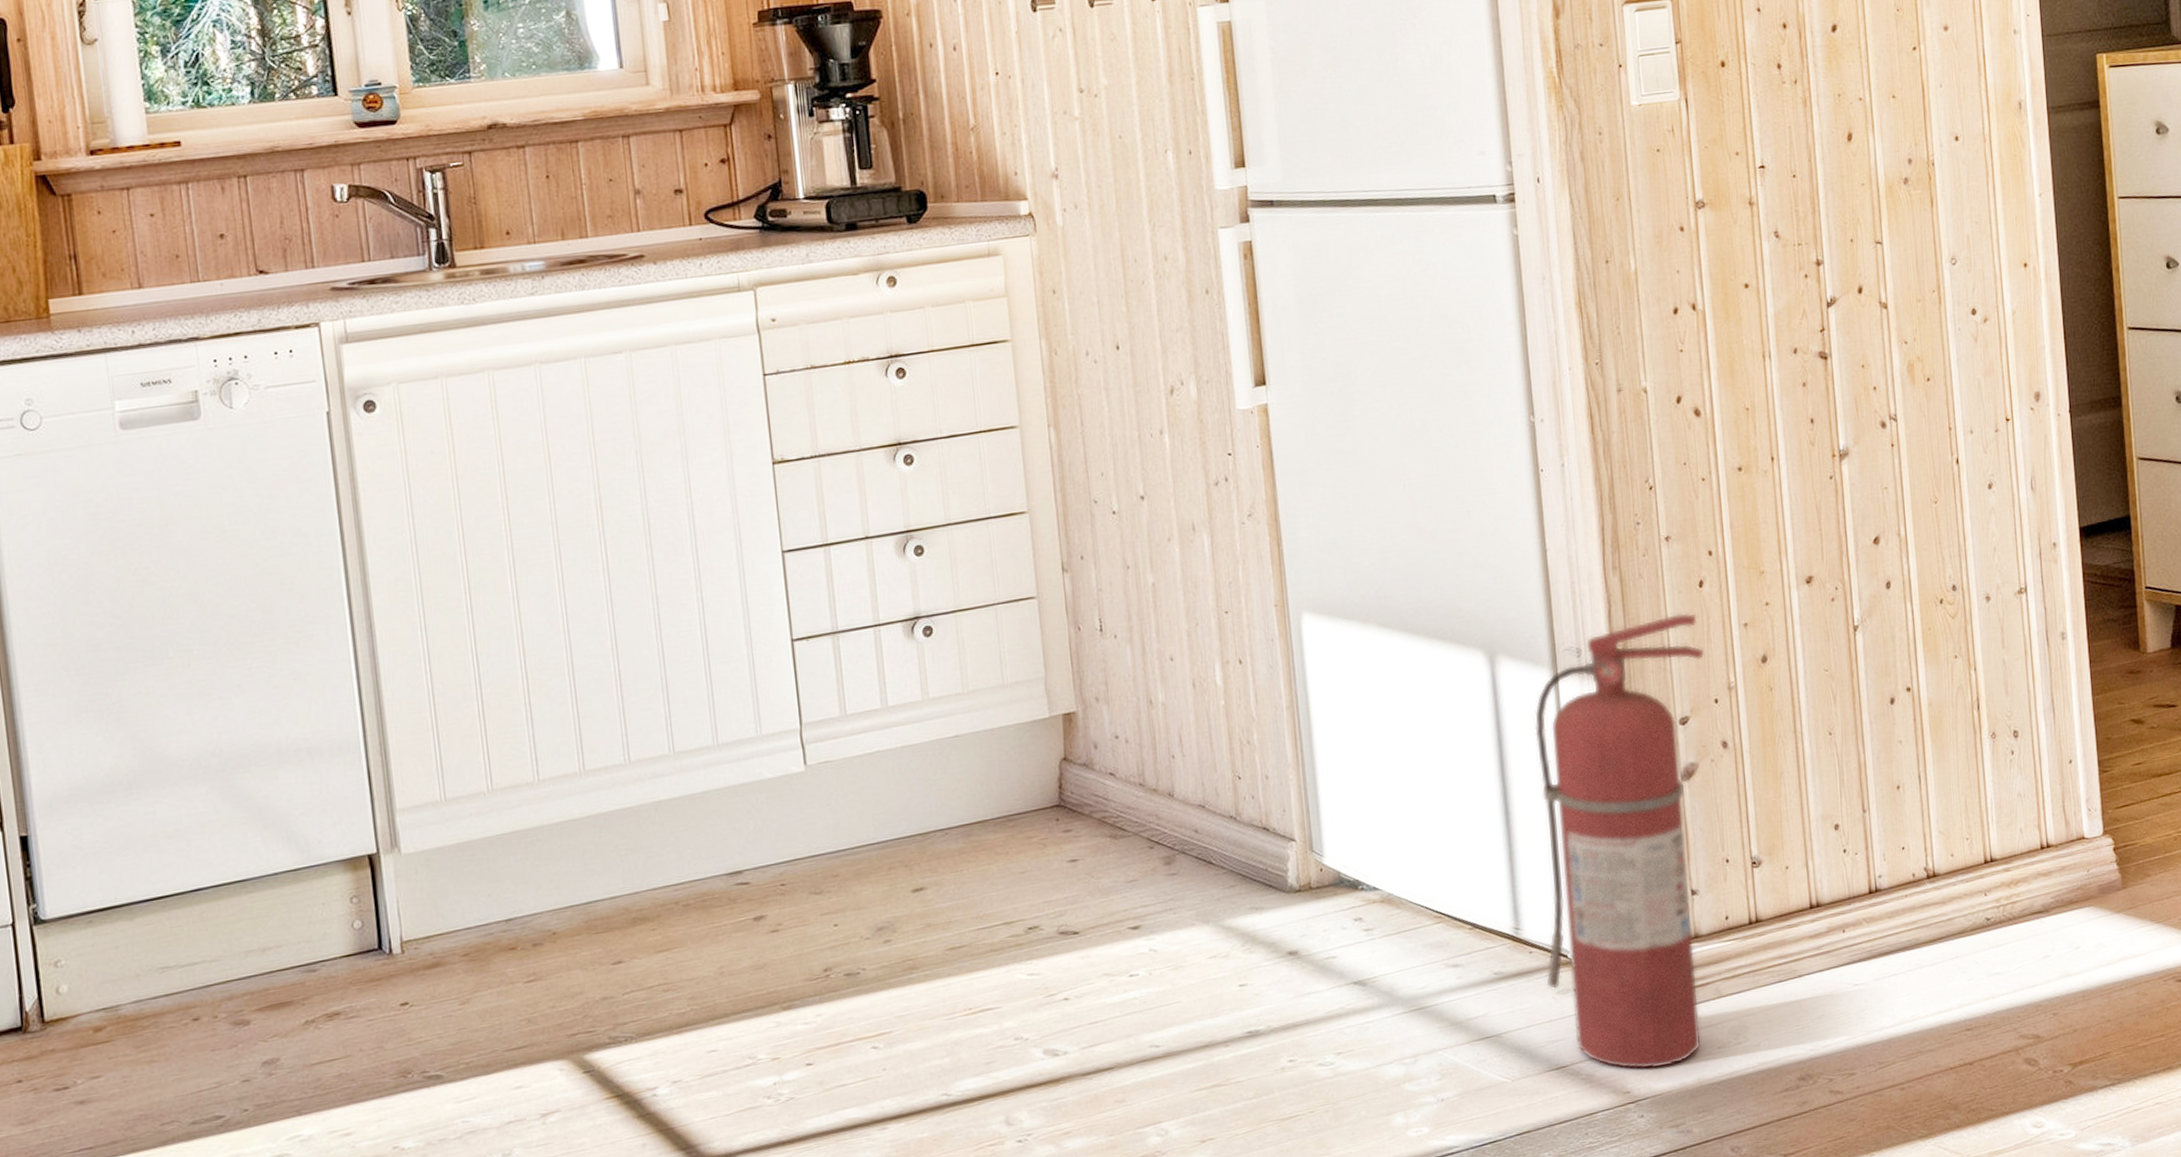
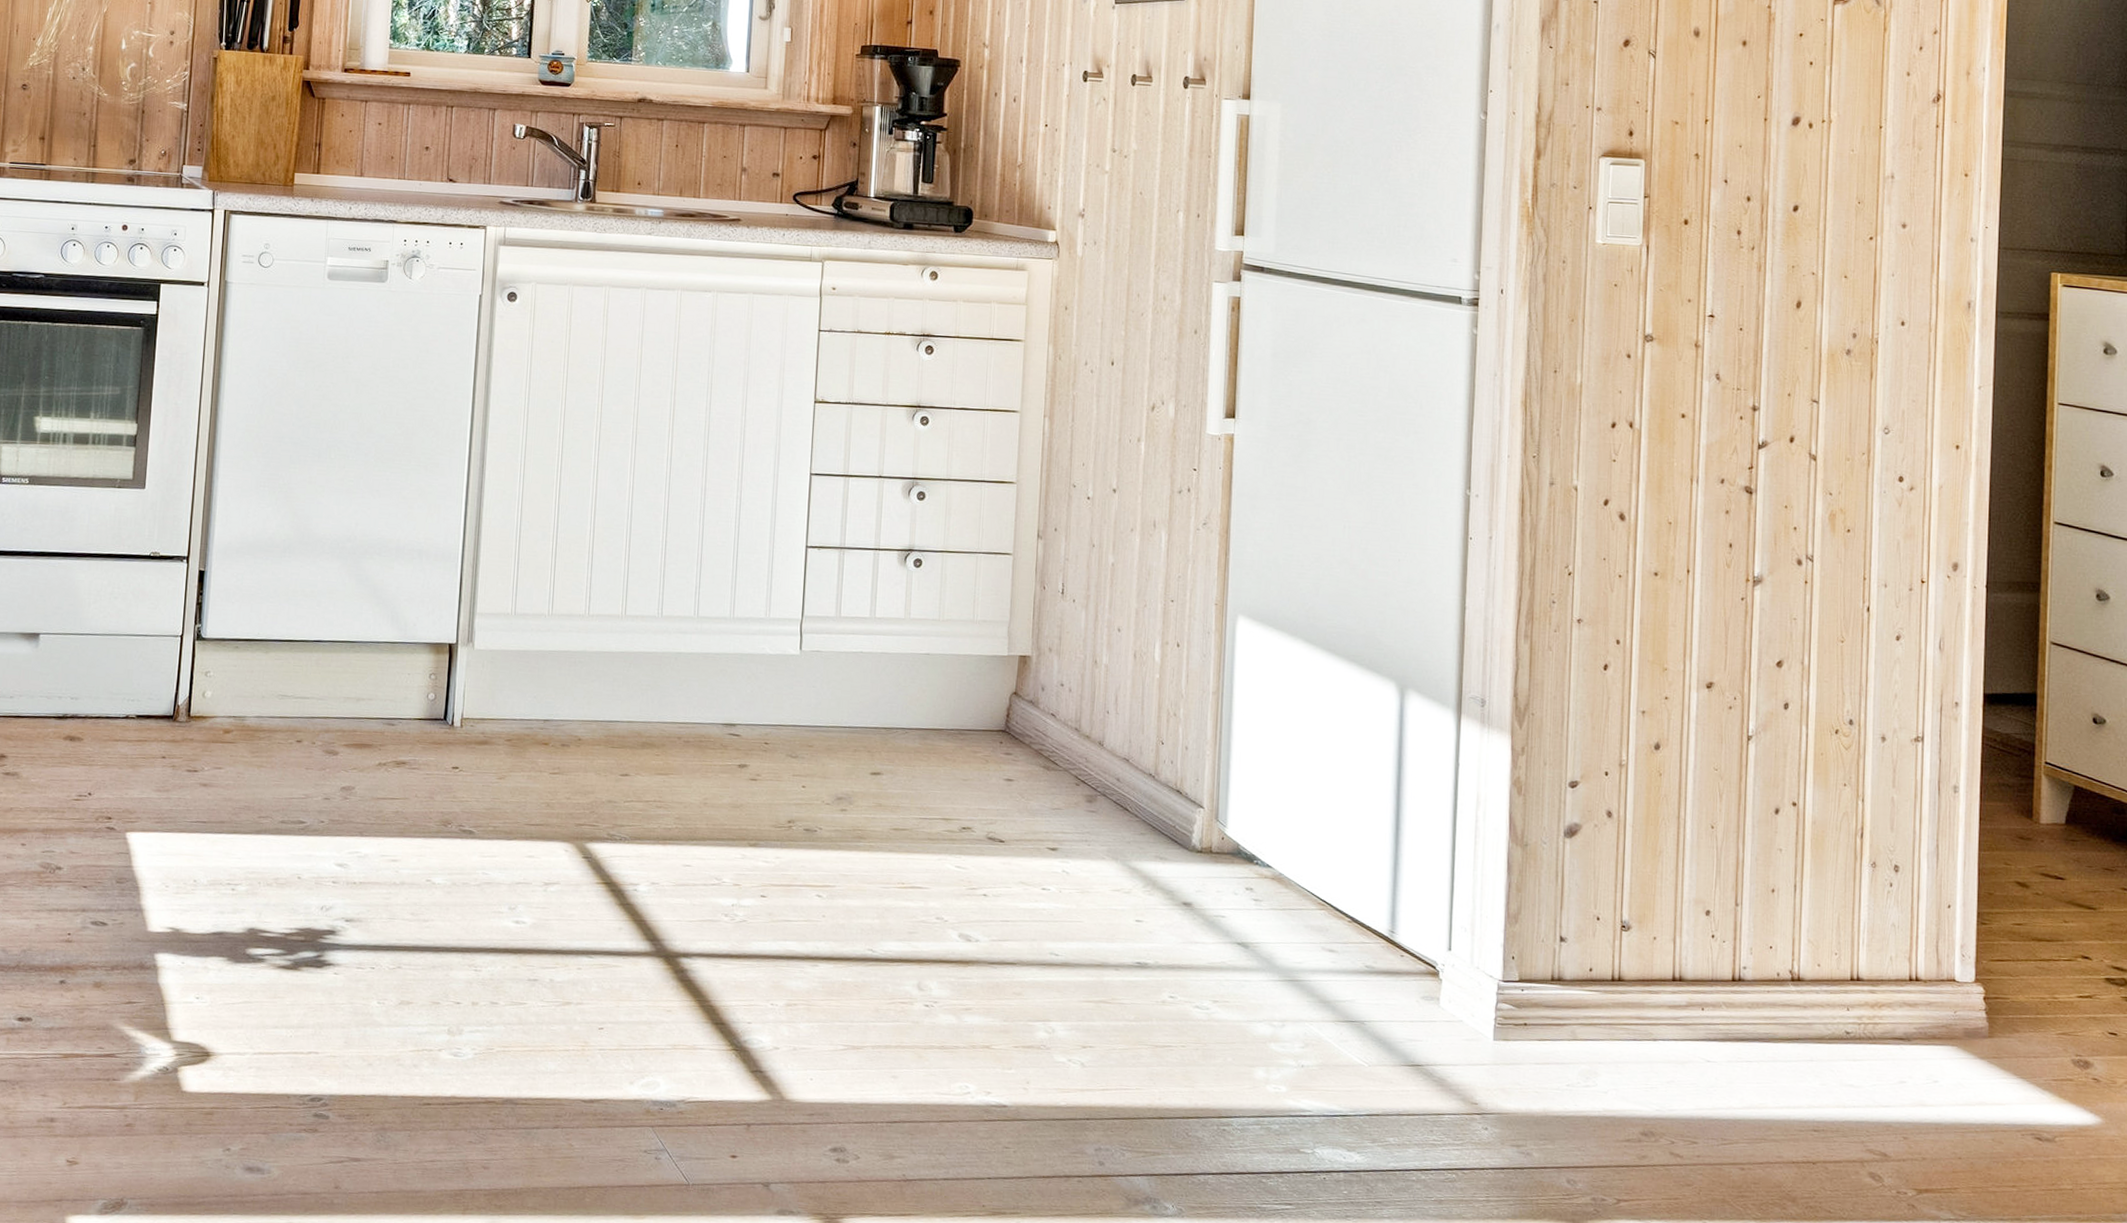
fire extinguisher: present [1534,612,1705,1070] -> none [1413,687,1601,1091]

